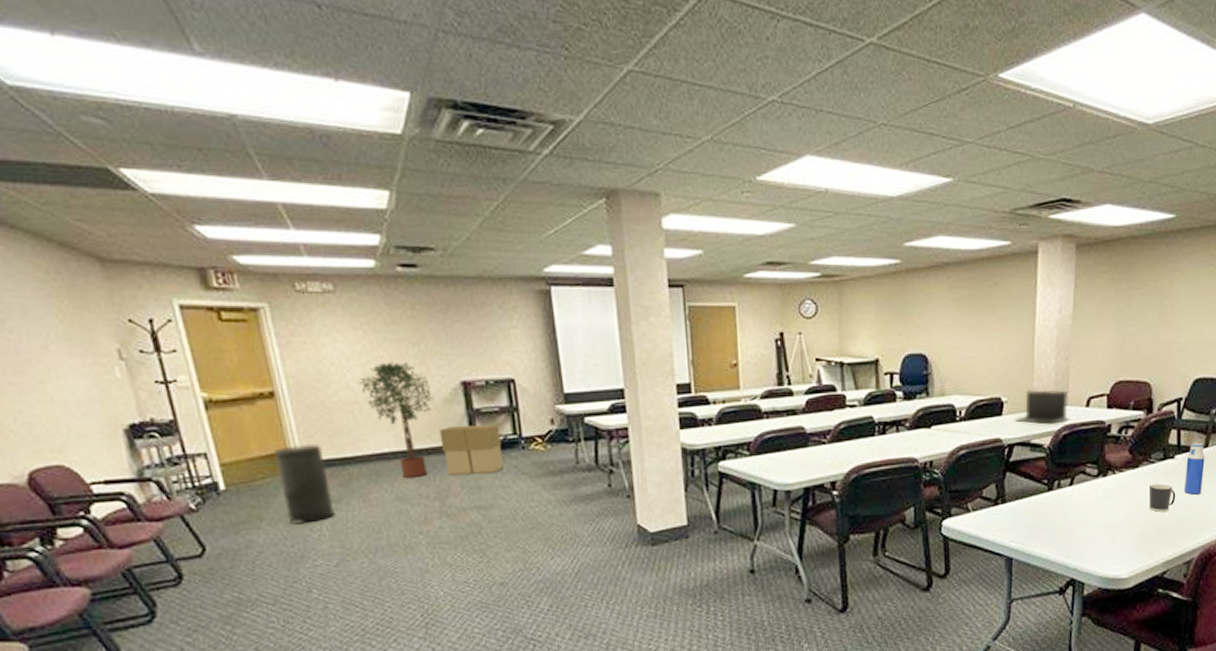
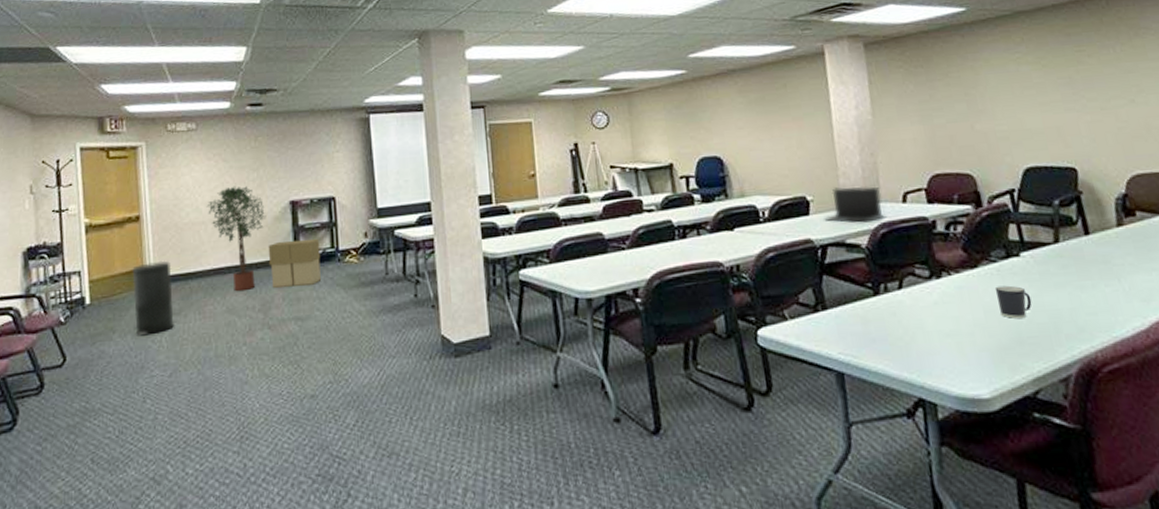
water bottle: present [1185,442,1205,495] -> none [1034,237,1064,298]

